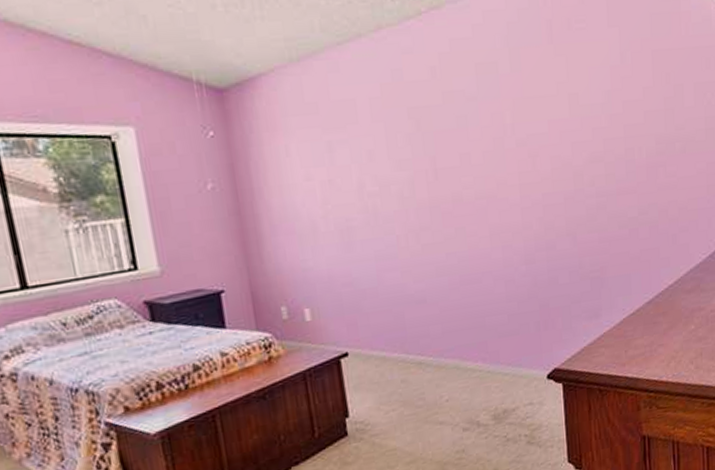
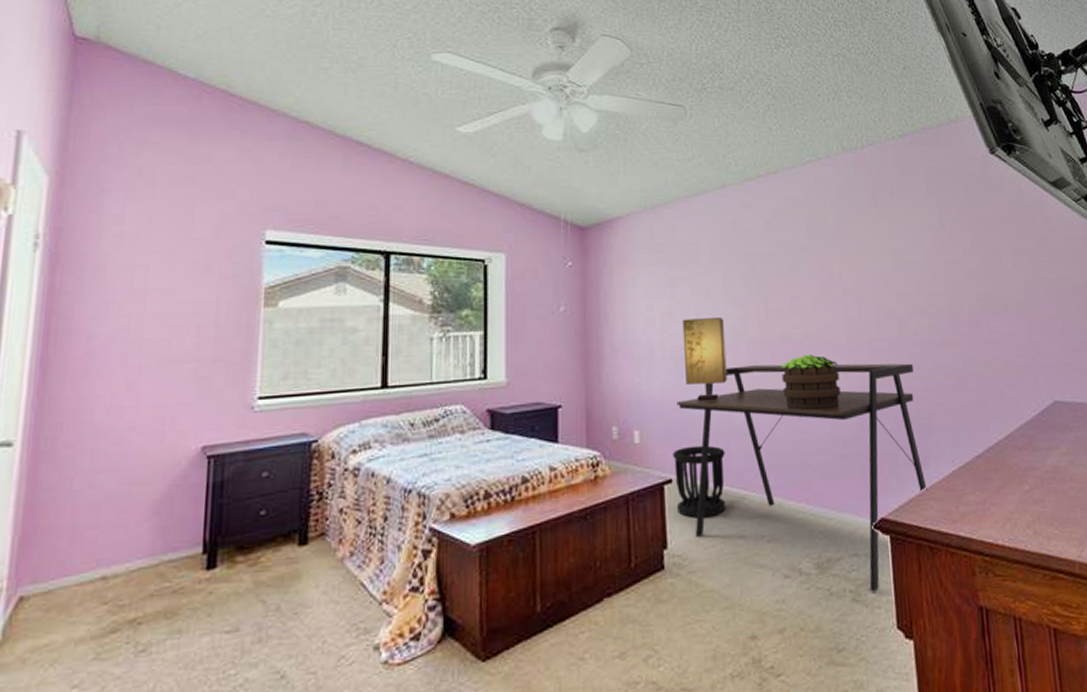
table lamp: none [344,183,398,274] -> present [682,318,727,402]
desk: none [346,216,599,434] -> present [677,363,927,592]
wastebasket: none [346,316,404,387] -> present [673,445,726,518]
potted plant: none [453,215,515,274] -> present [781,354,841,411]

